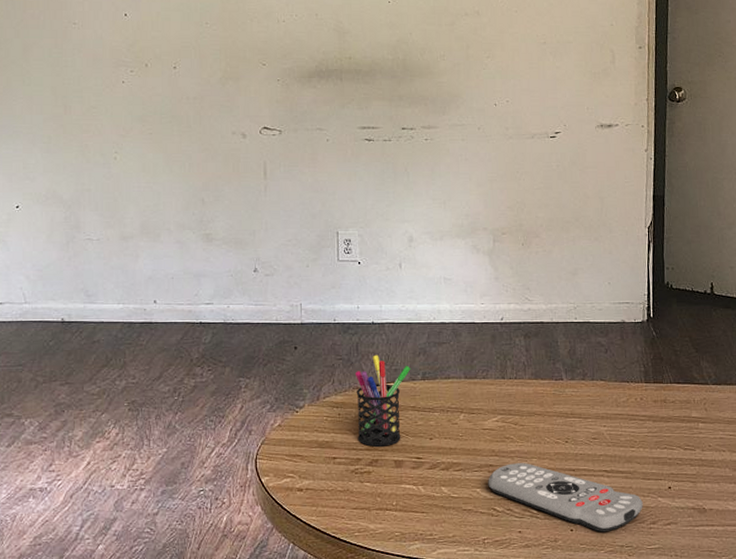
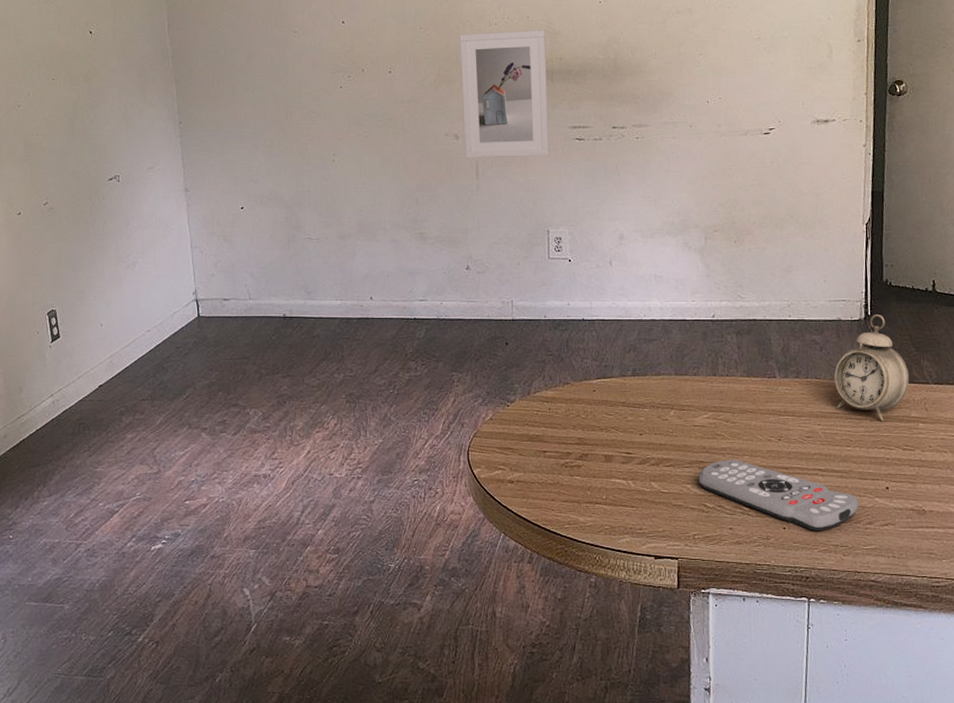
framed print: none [247,28,339,158] -> present [459,30,550,158]
pen holder: present [356,355,411,447] -> none [566,351,621,441]
alarm clock: none [619,317,689,422] -> present [834,315,909,422]

